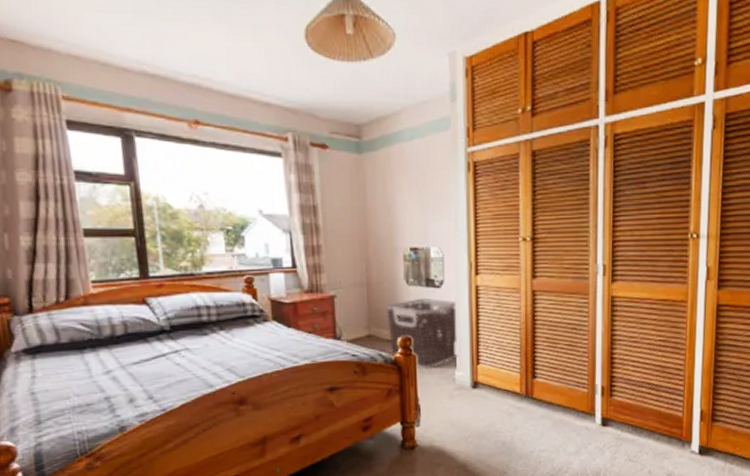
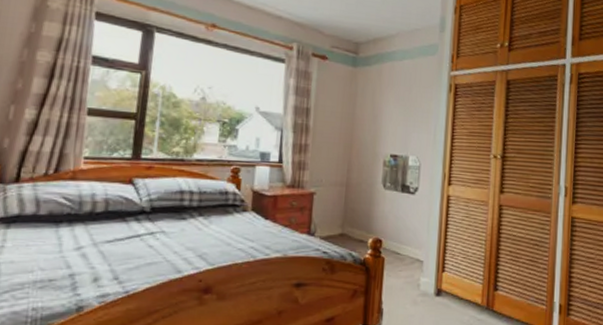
clothes hamper: present [387,297,459,368] -> none [361,202,428,272]

